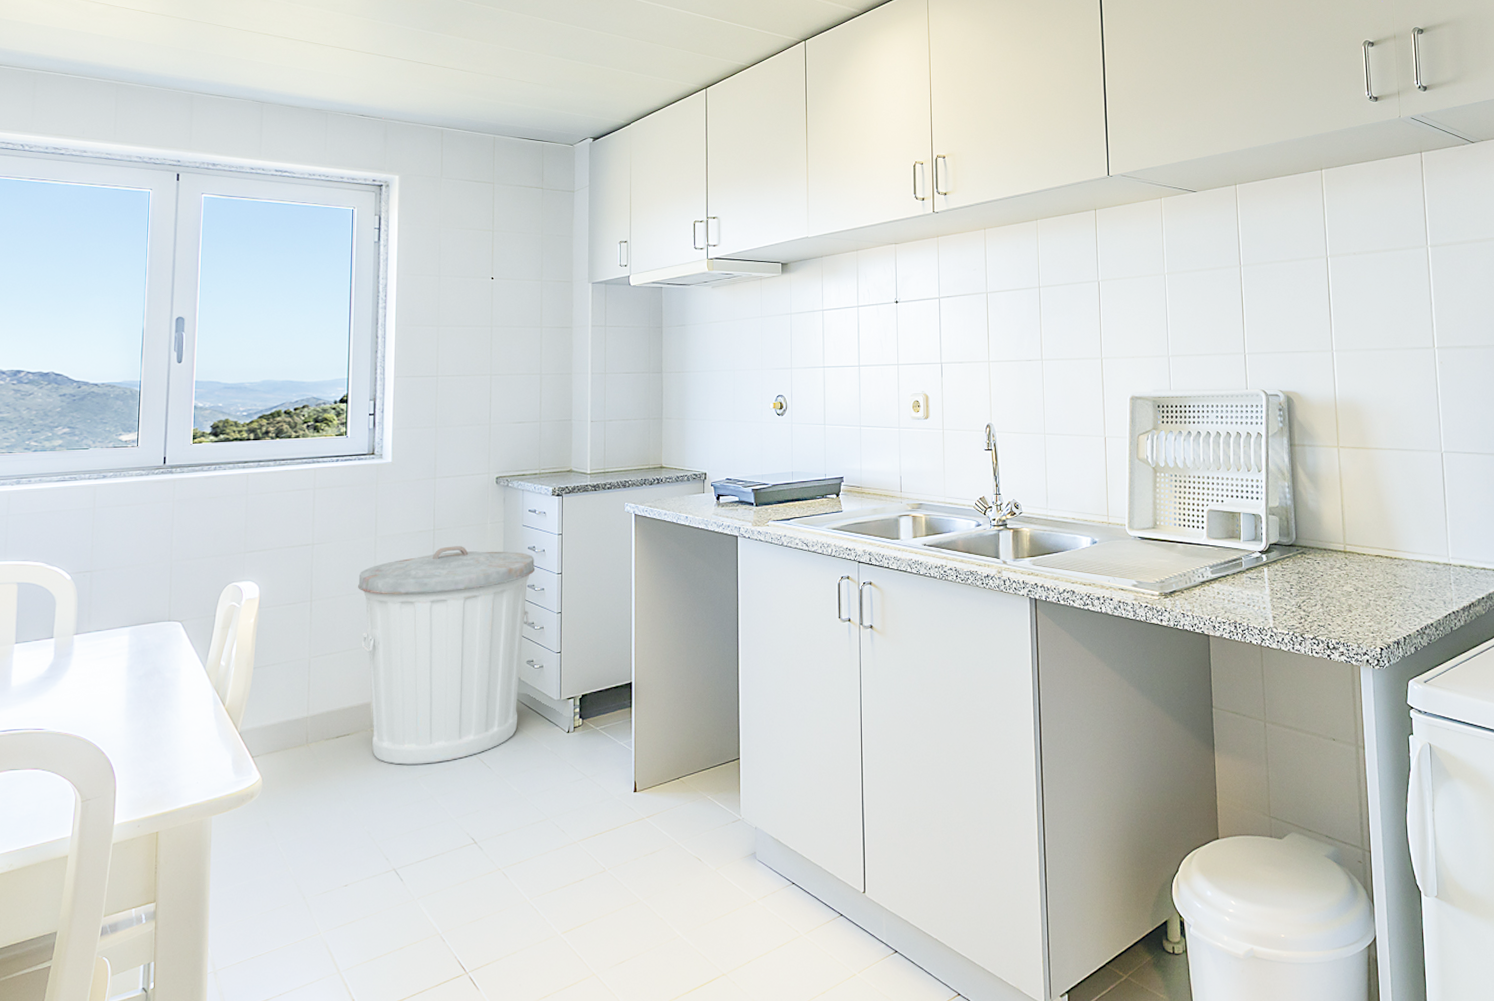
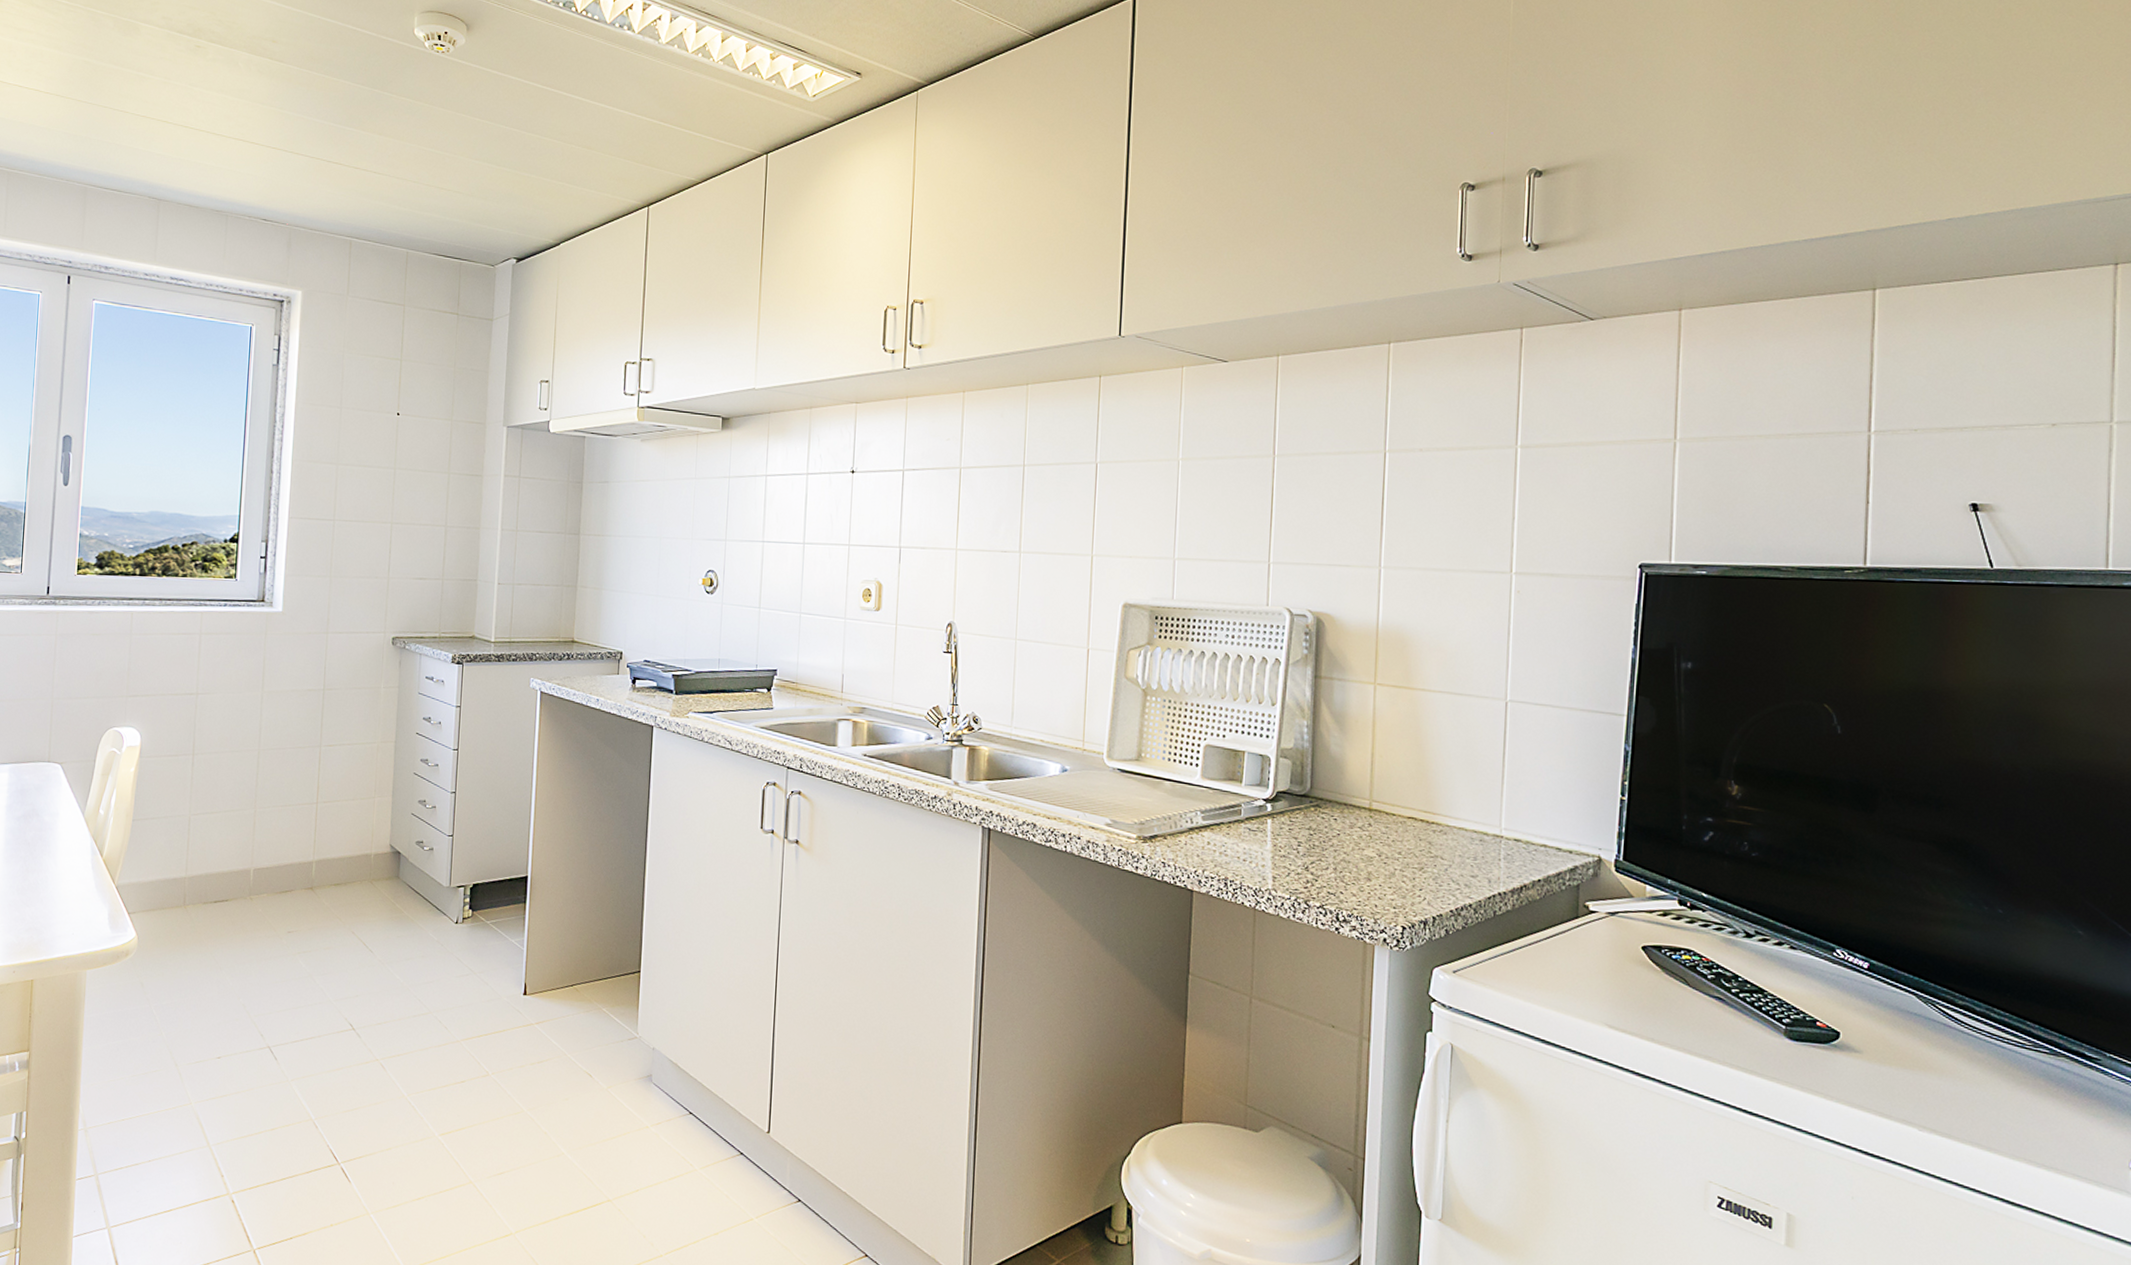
trash can: present [357,546,536,765] -> none [241,709,430,941]

